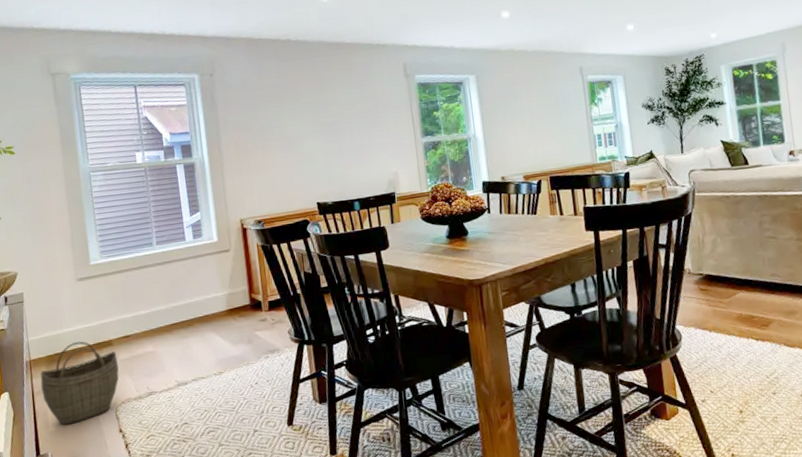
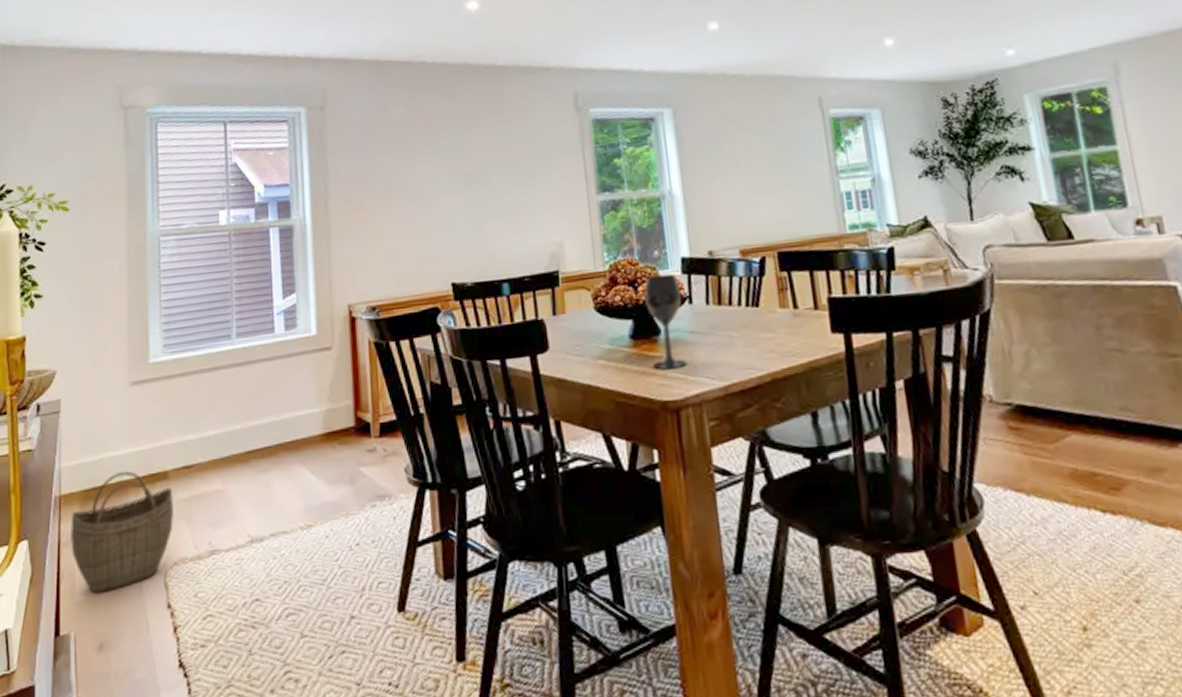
wine glass: none [456,193,486,259] -> present [644,274,686,370]

